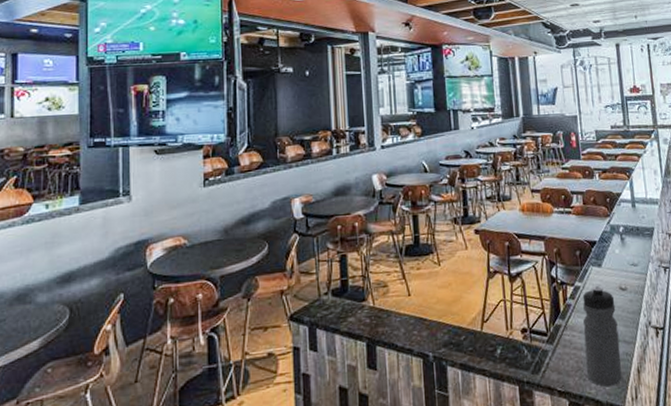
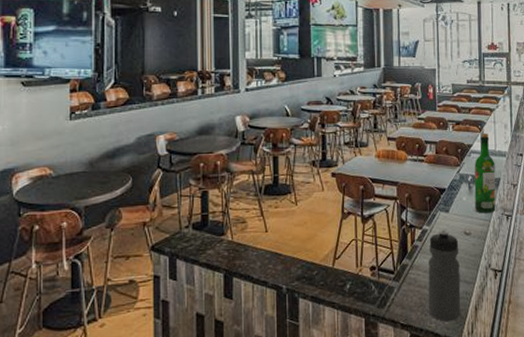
wine bottle: none [625,180,652,266] -> present [474,133,496,213]

